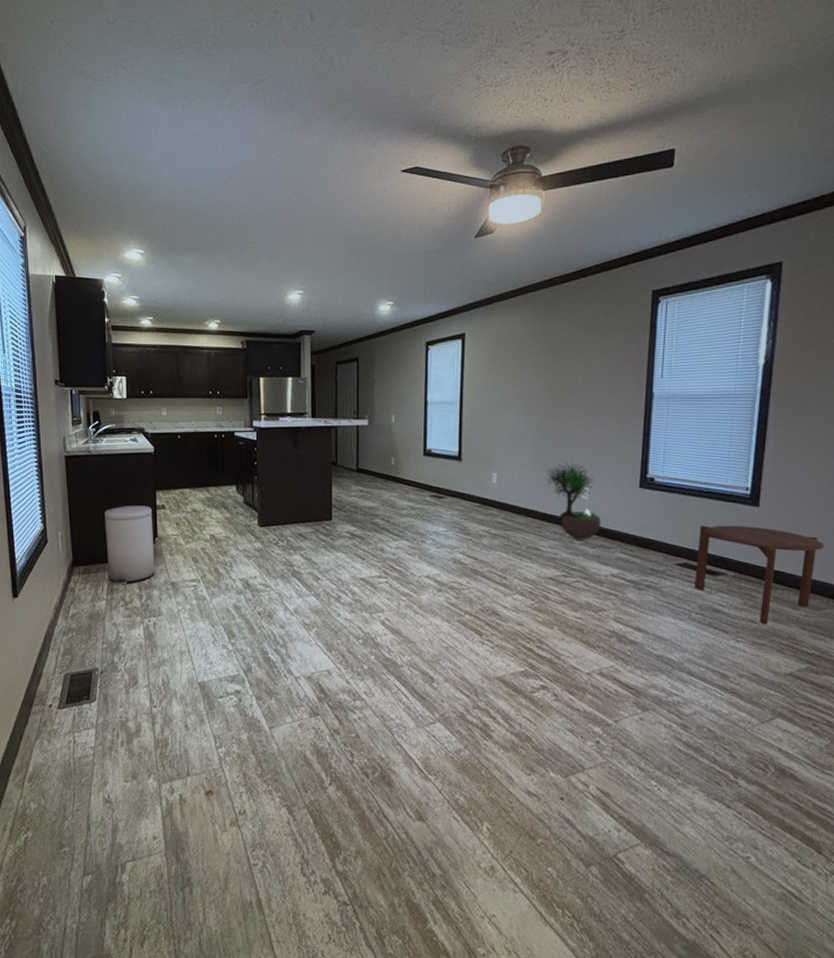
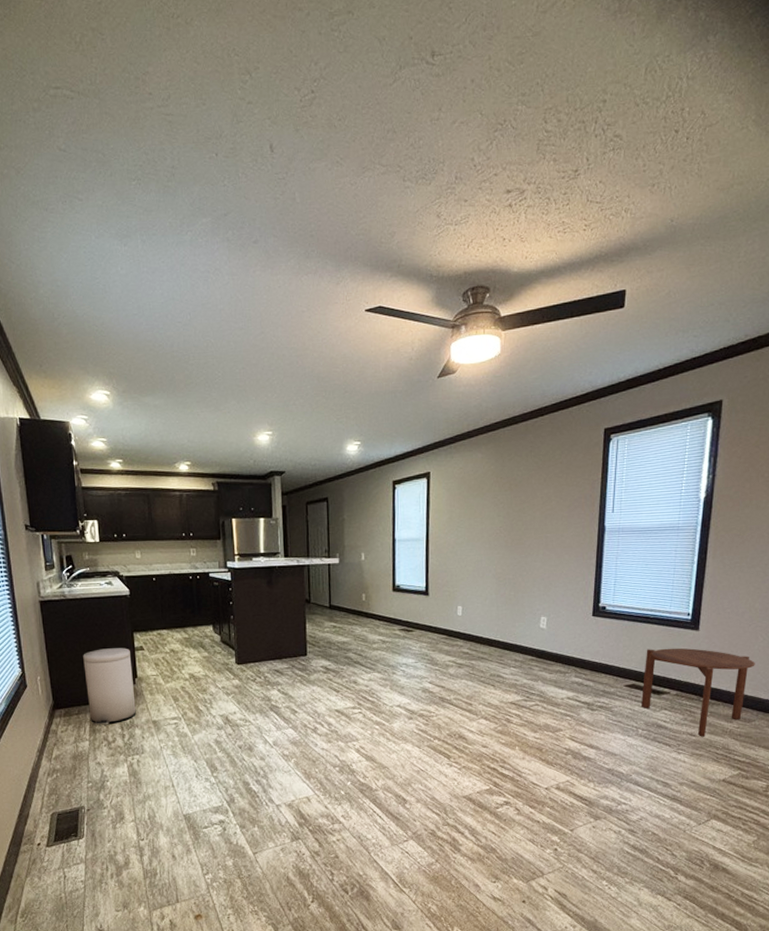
potted tree: present [545,459,601,540] -> none [506,591,558,667]

